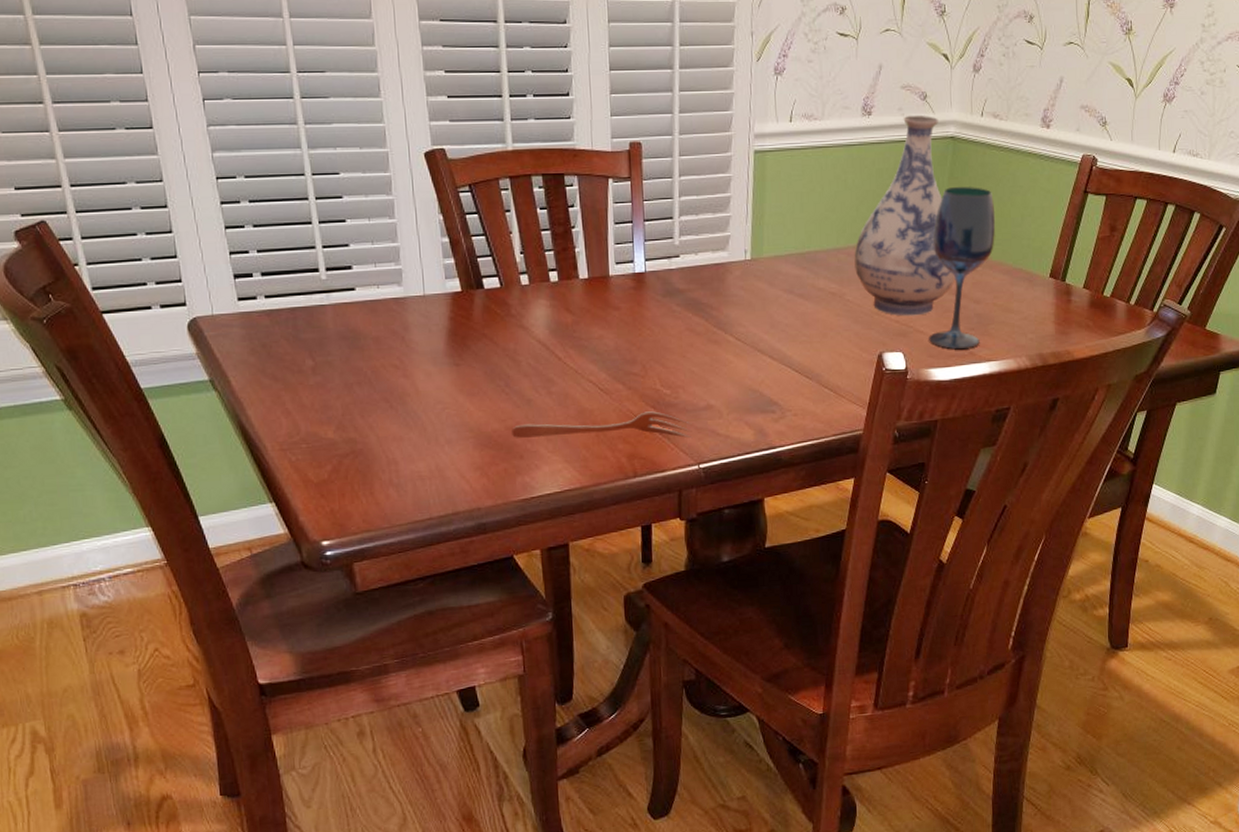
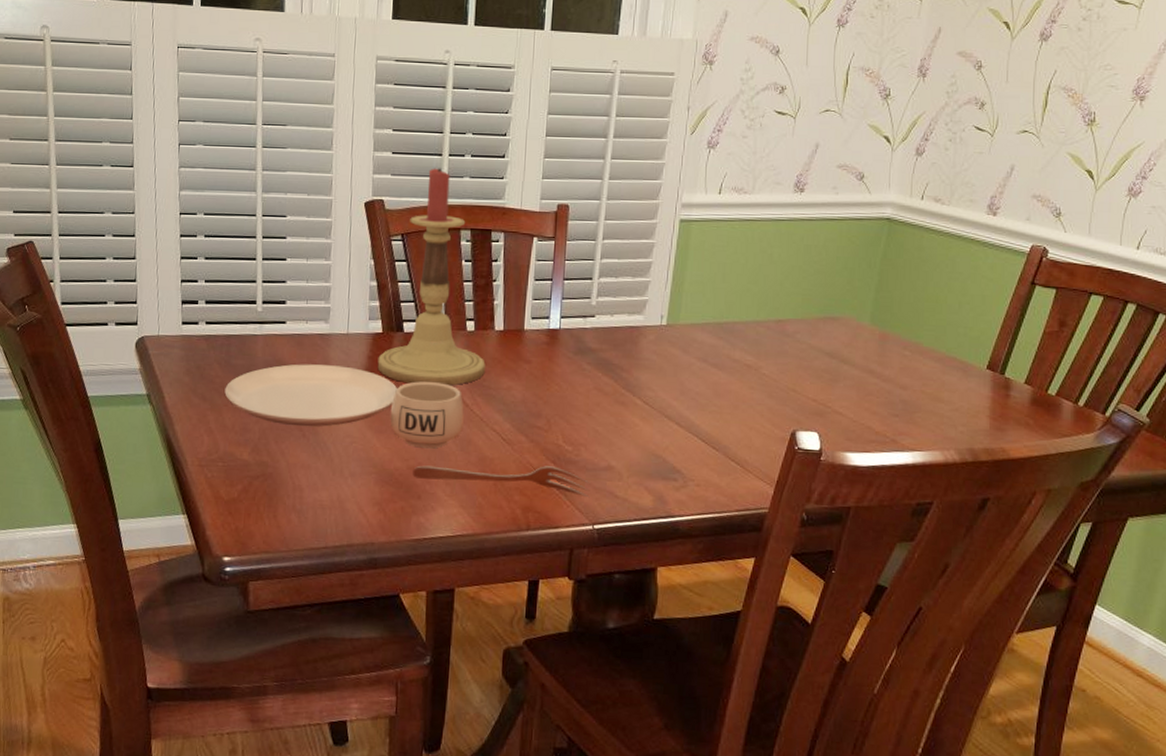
plate: none [297,330,485,397] -> present [224,364,397,427]
candlestick: none [460,110,574,342] -> present [377,168,485,386]
mug: none [480,338,558,407] -> present [390,381,464,449]
vase: present [854,114,956,316] -> none [773,194,882,397]
wineglass: present [929,186,996,349] -> none [847,268,930,435]

